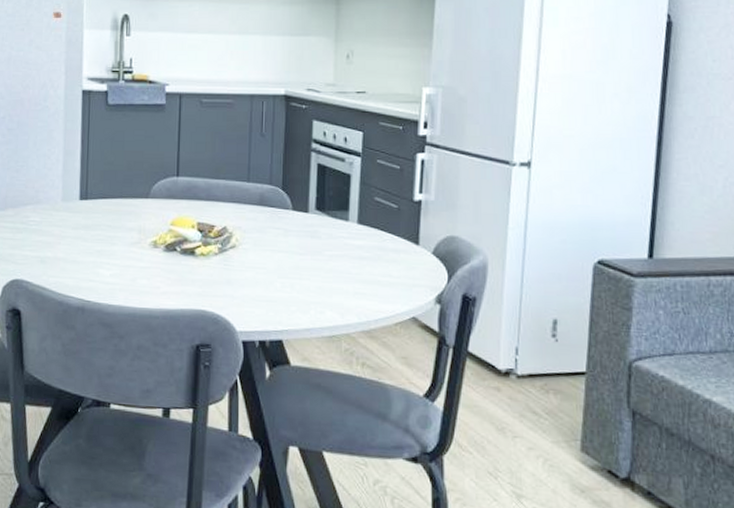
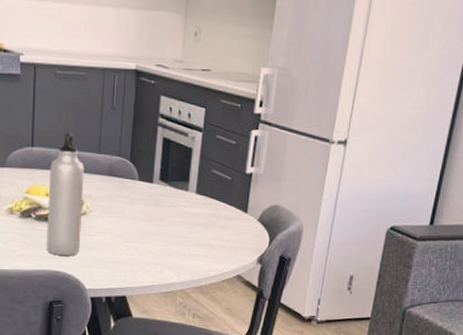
water bottle: none [193,160,233,294] -> present [47,132,85,256]

